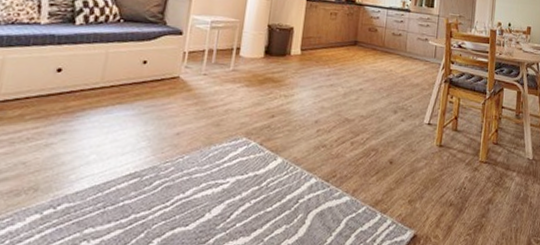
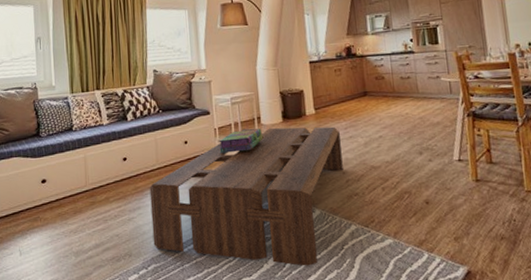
coffee table: none [71,57,321,219] -> present [149,126,343,266]
stack of books: none [183,58,239,83] -> present [219,128,264,153]

